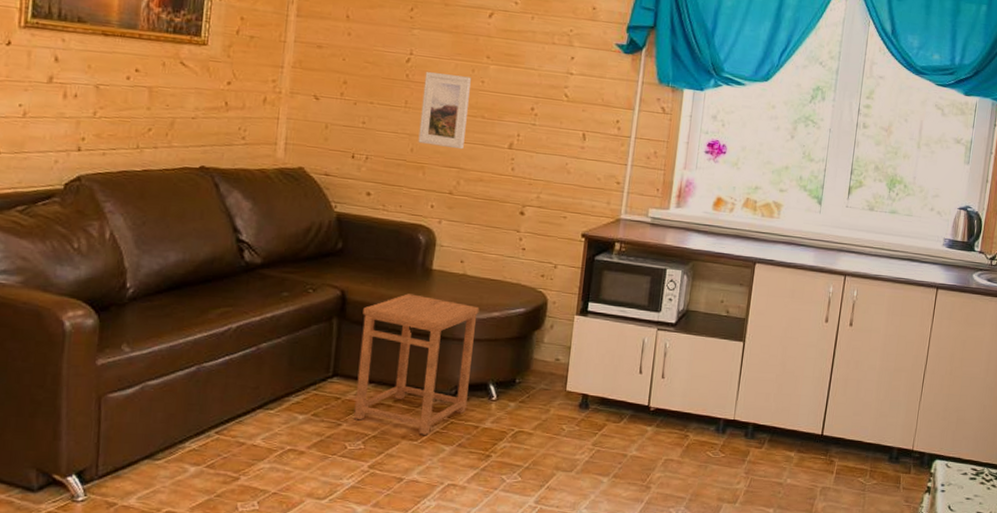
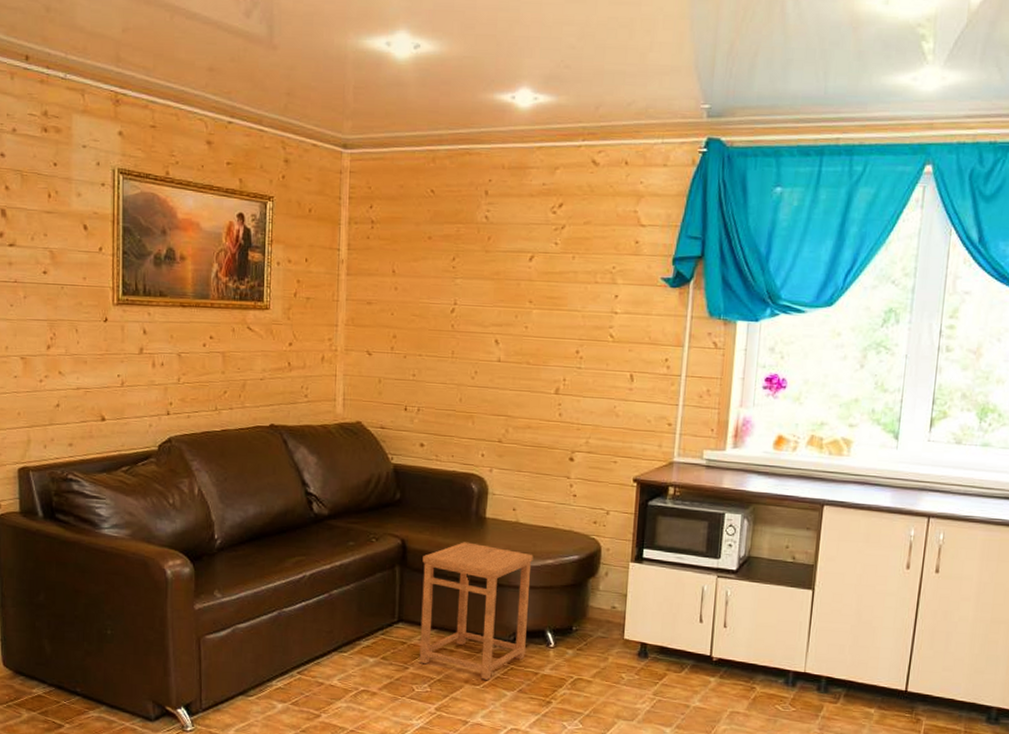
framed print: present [418,72,472,150] -> none [466,321,516,397]

